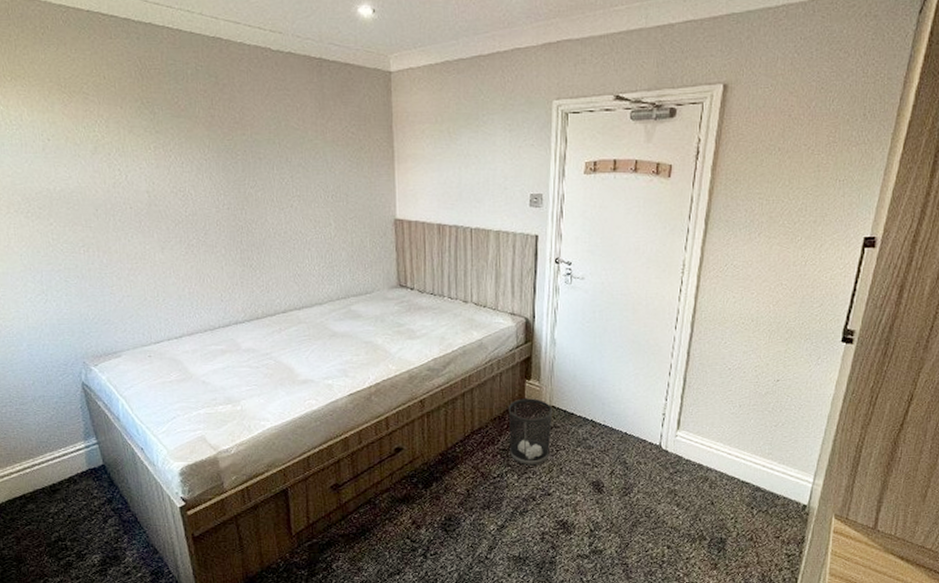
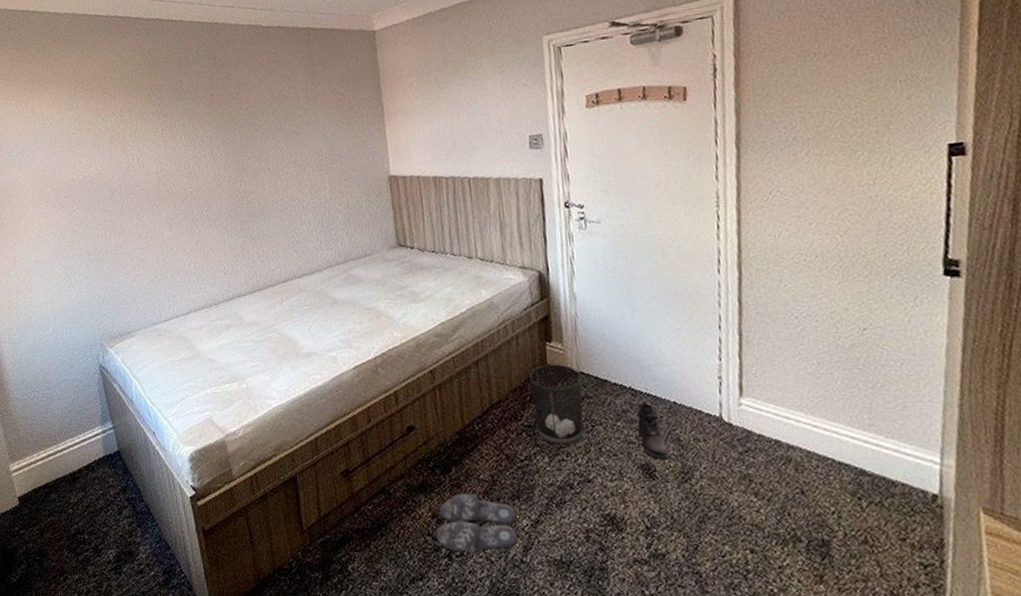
slippers: none [414,504,485,552] -> present [436,493,518,552]
boot: none [594,431,616,479] -> present [636,401,670,460]

